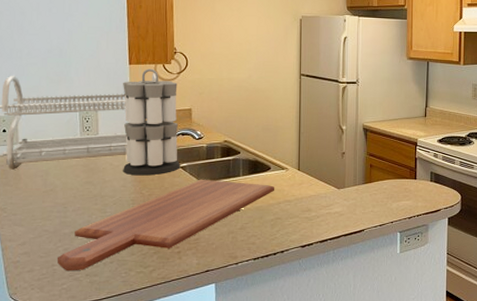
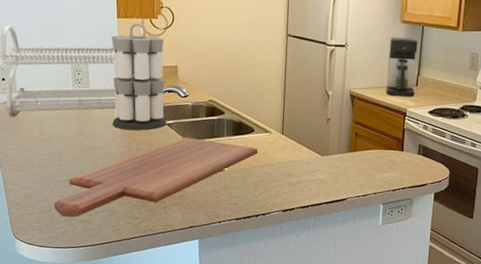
coffee maker: none [397,72,424,127] -> present [386,37,418,96]

